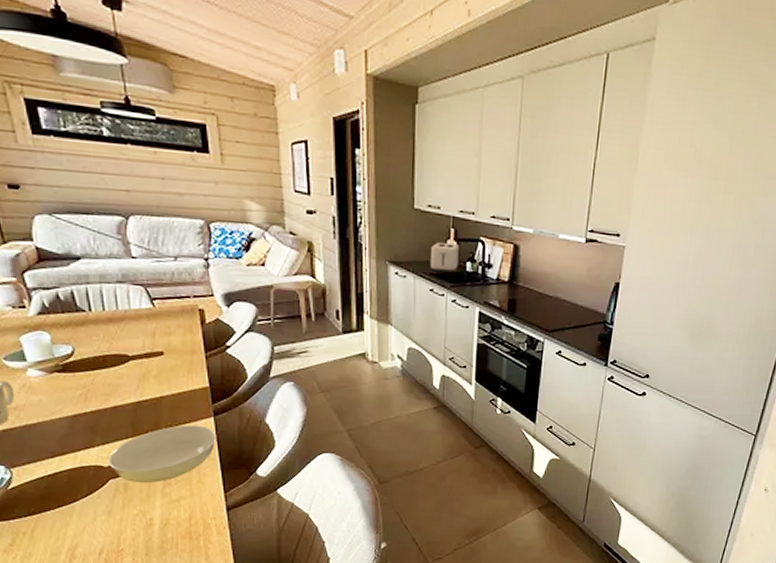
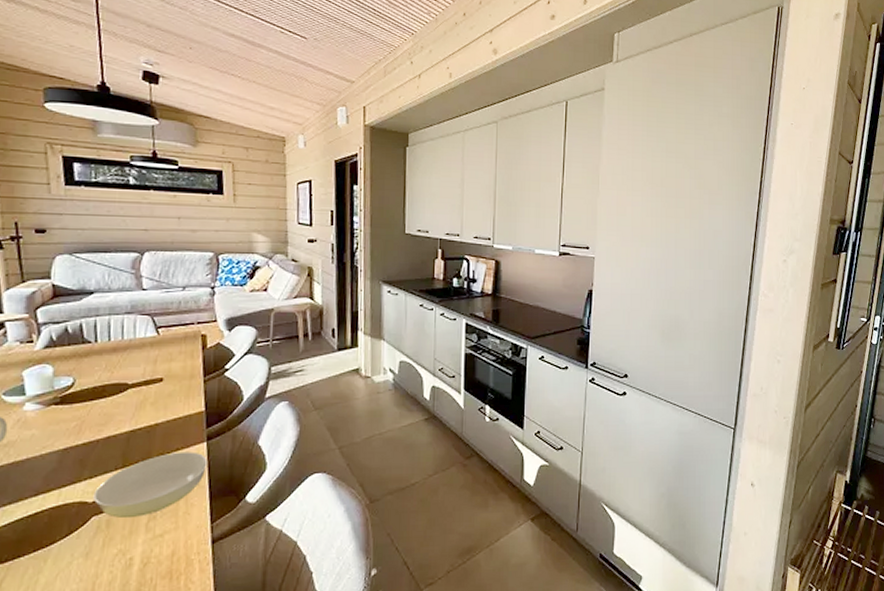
toaster: present [429,241,460,273] -> none [419,261,447,289]

